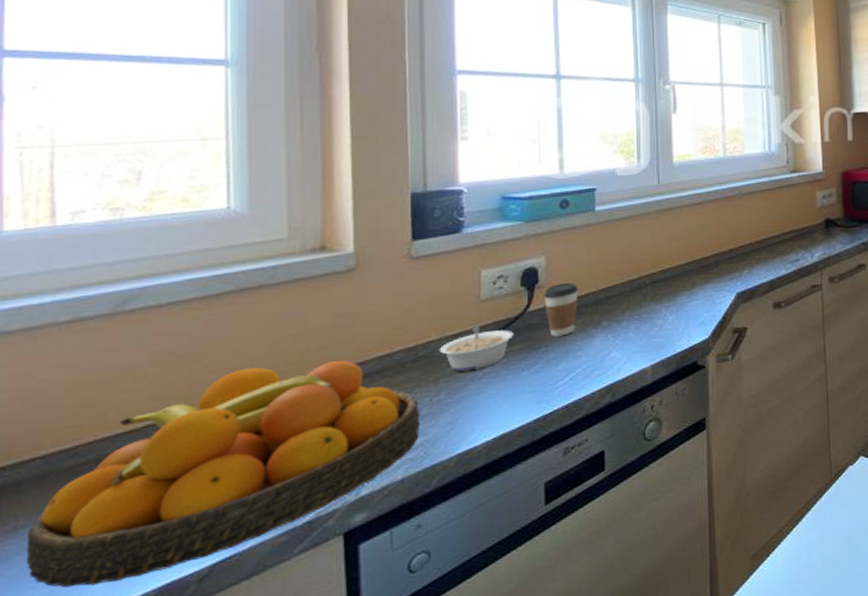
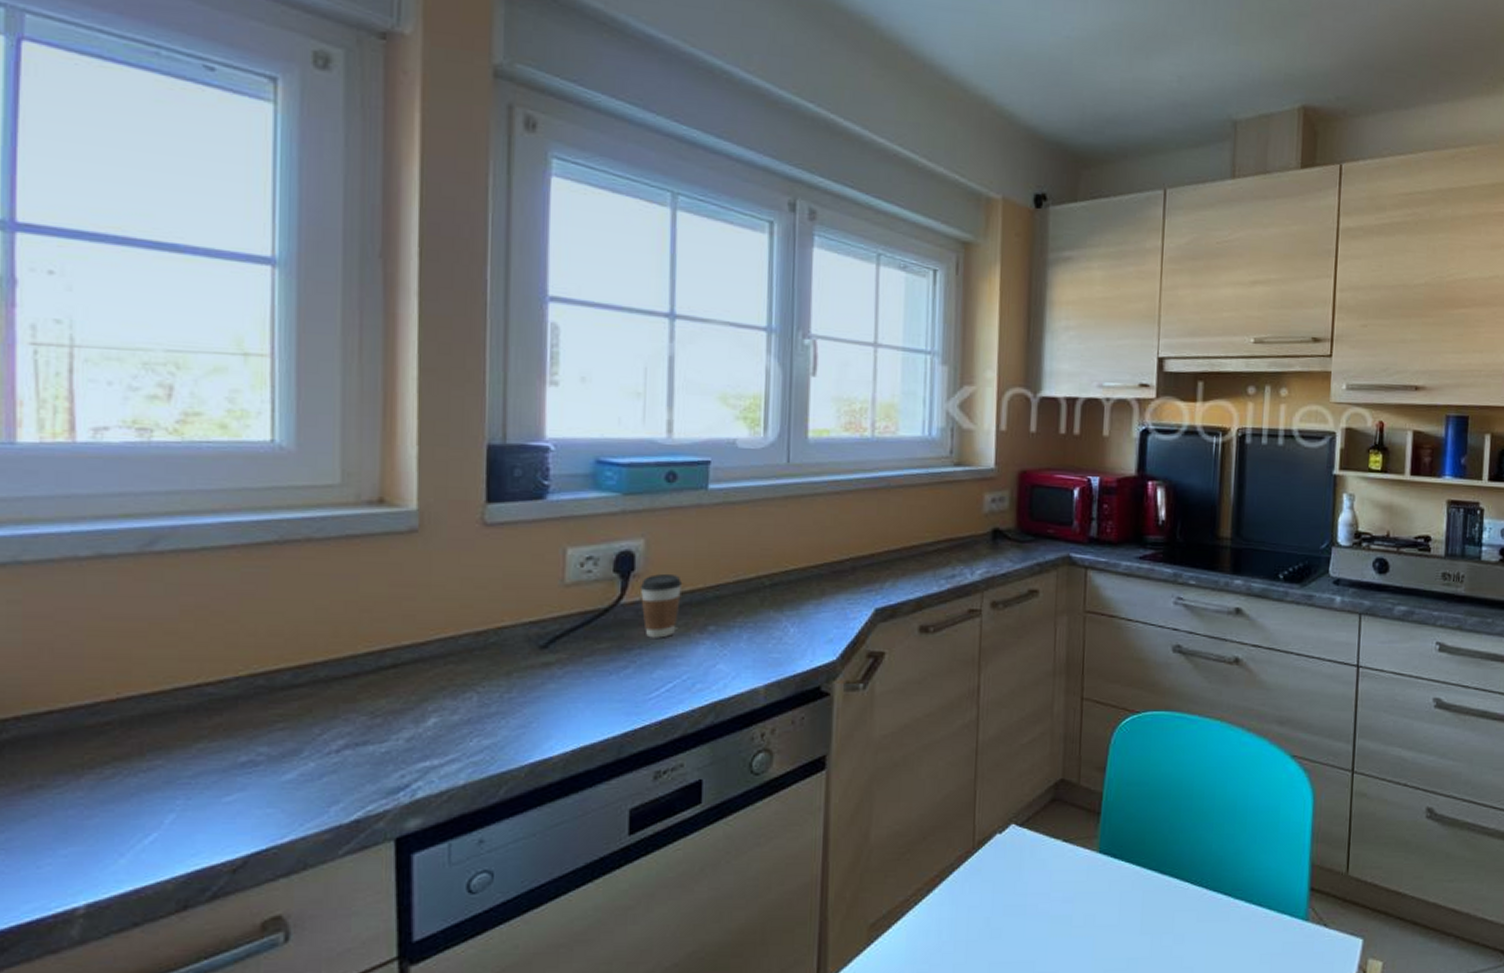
fruit bowl: present [26,360,420,588] -> none [42,635,488,862]
legume: present [439,326,514,372] -> none [513,614,603,668]

